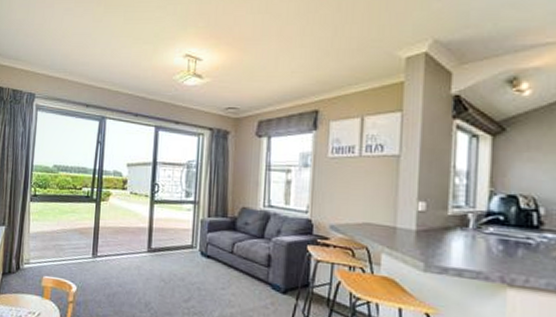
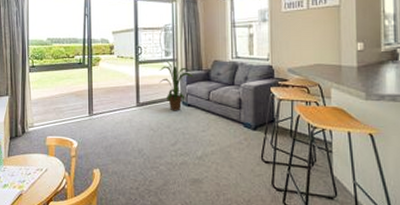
house plant: none [176,201,217,263] -> present [159,60,194,111]

